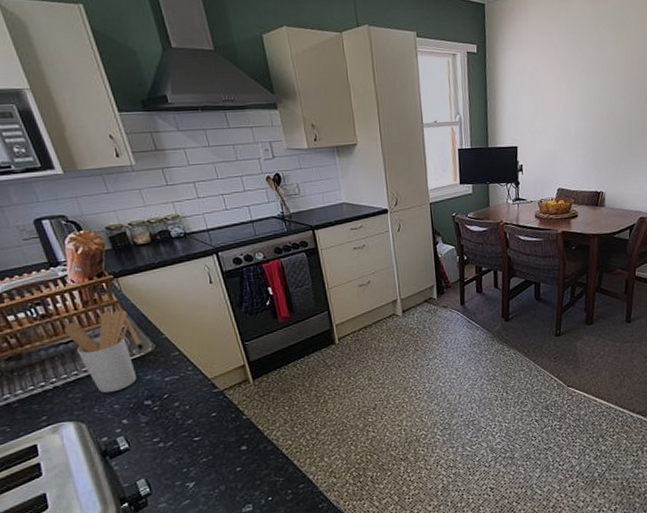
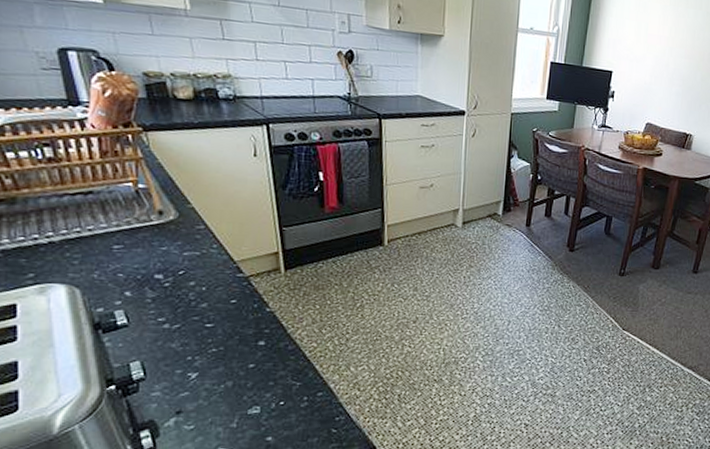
utensil holder: present [65,310,136,393] -> none [74,167,152,259]

